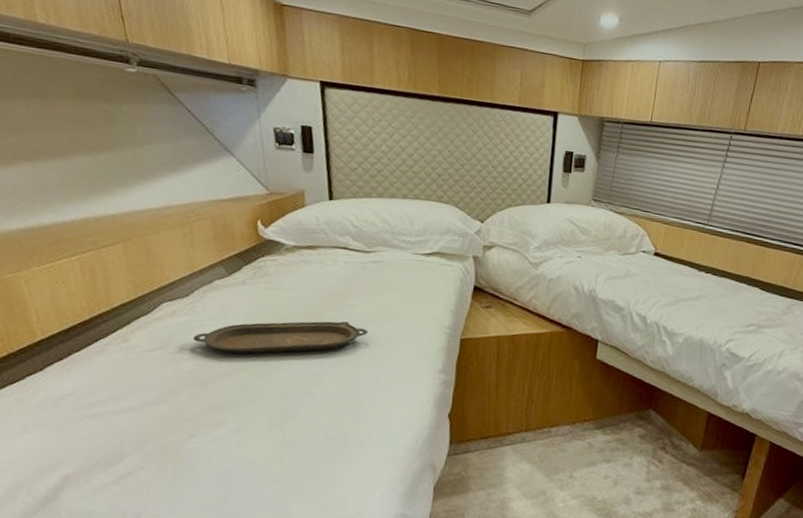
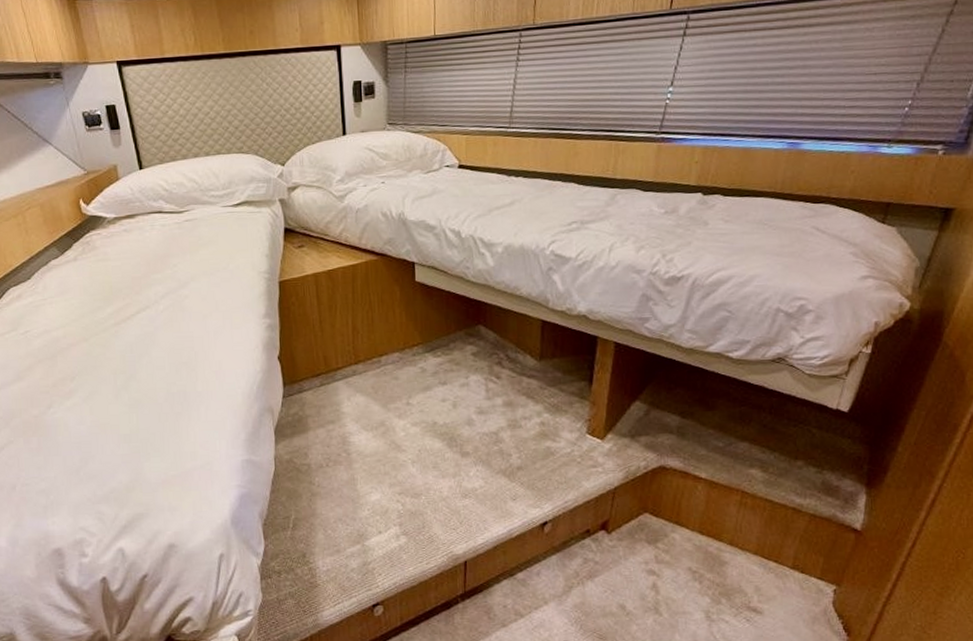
serving tray: present [193,321,369,354] -> none [38,281,192,326]

